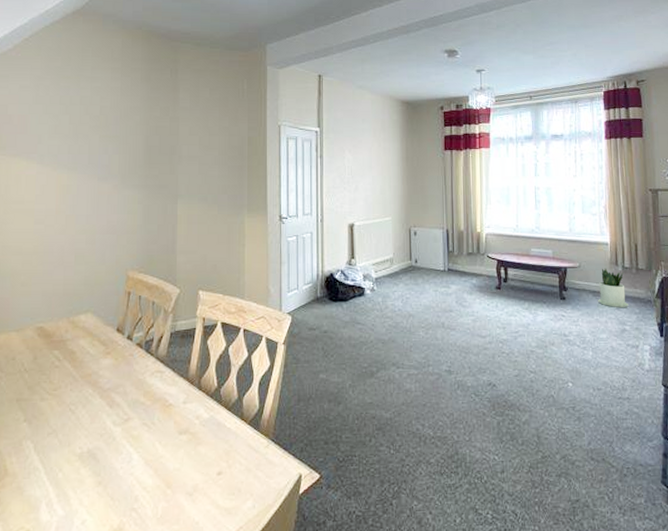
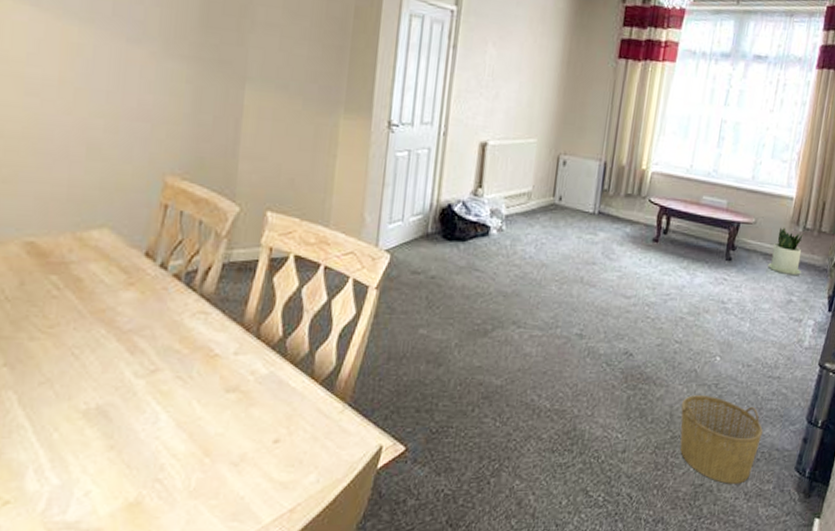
basket: none [545,418,625,499] -> present [680,395,763,484]

